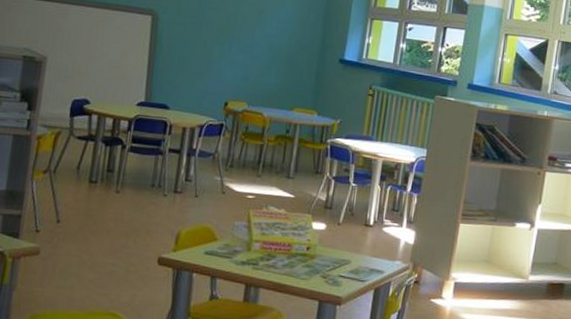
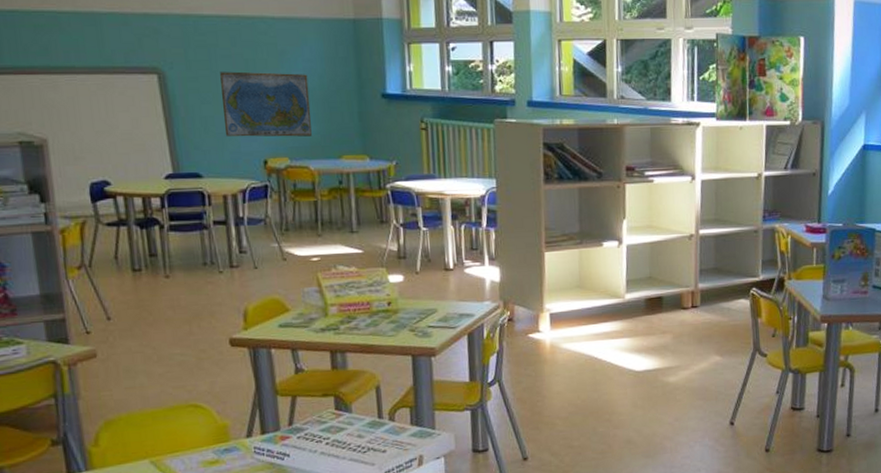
world map: none [197,21,279,87] -> present [220,71,312,137]

